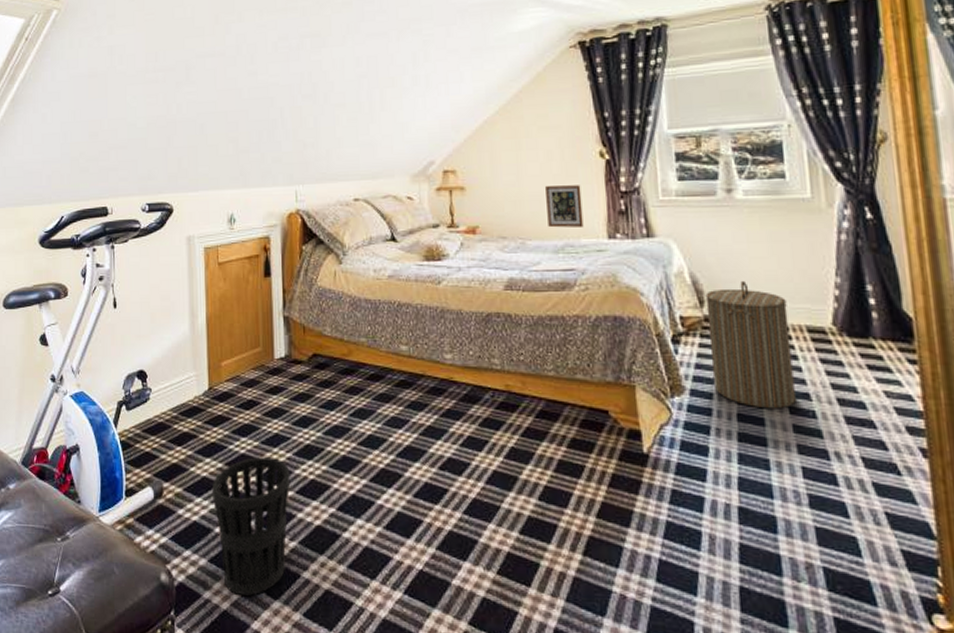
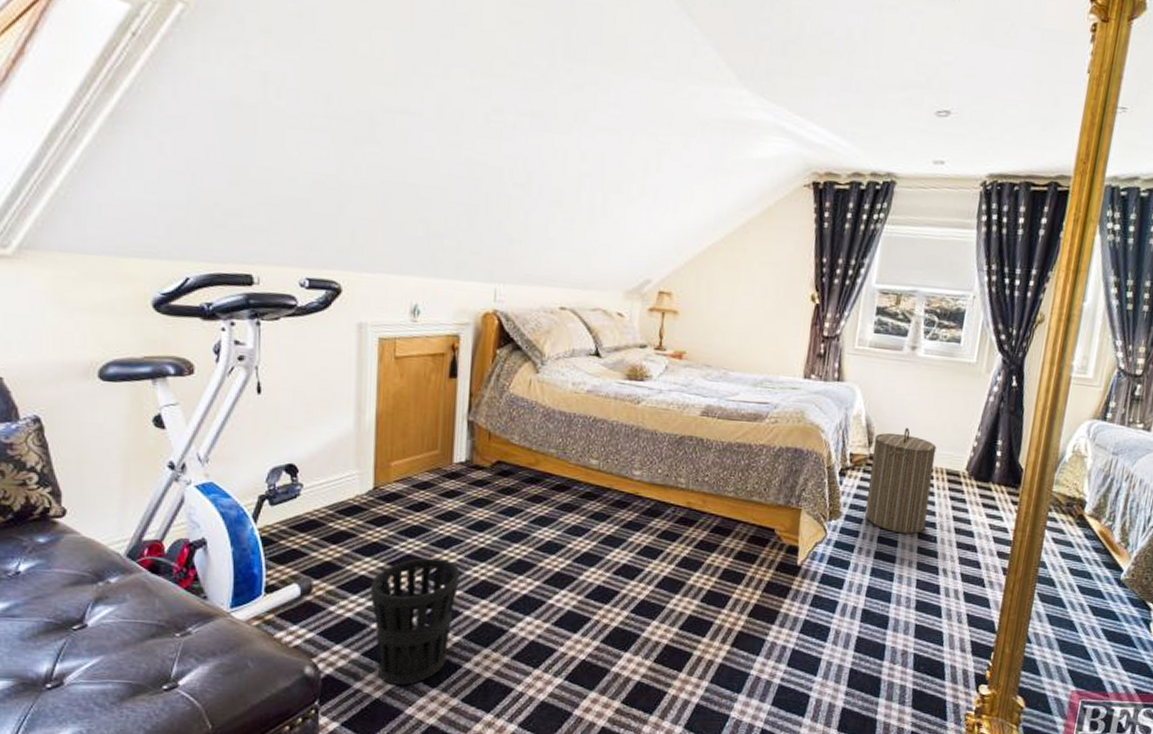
picture frame: present [546,185,584,228] -> none [752,322,789,365]

